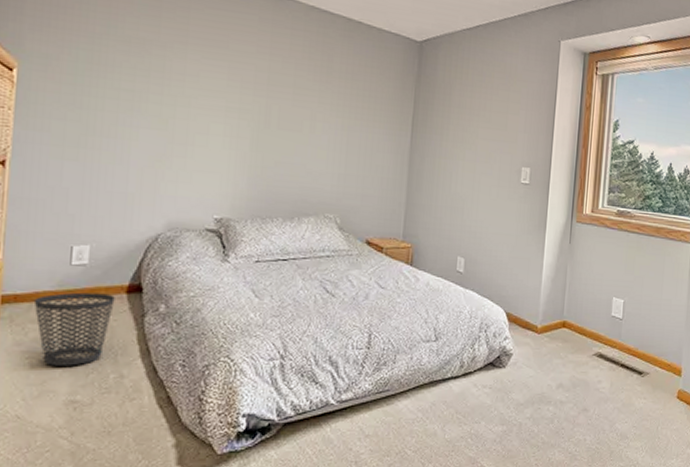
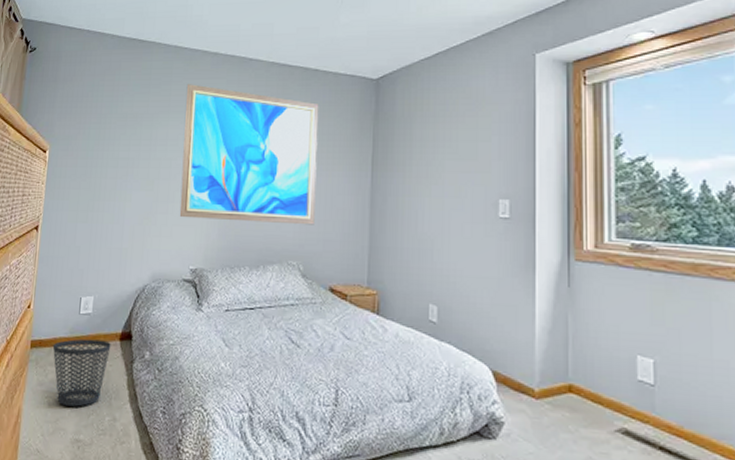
wall art: none [201,14,362,180] -> present [179,84,319,225]

